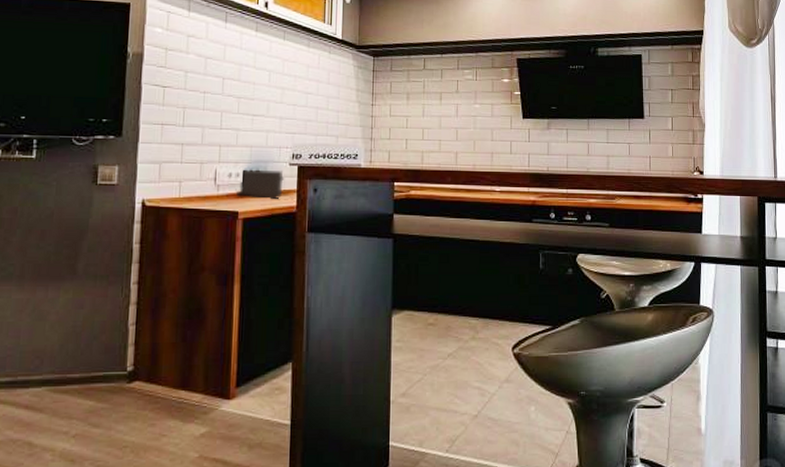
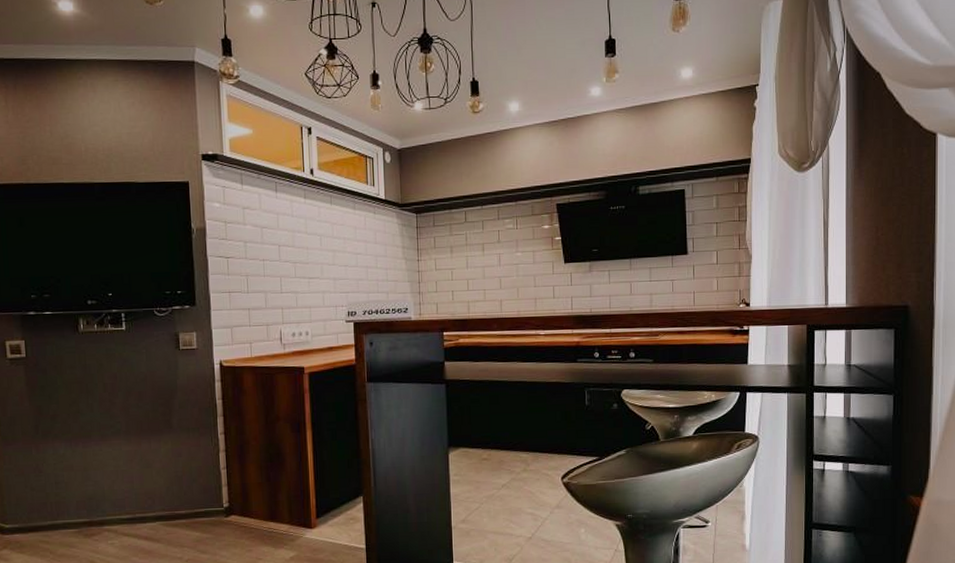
toaster: present [235,169,285,200] -> none [299,328,343,355]

